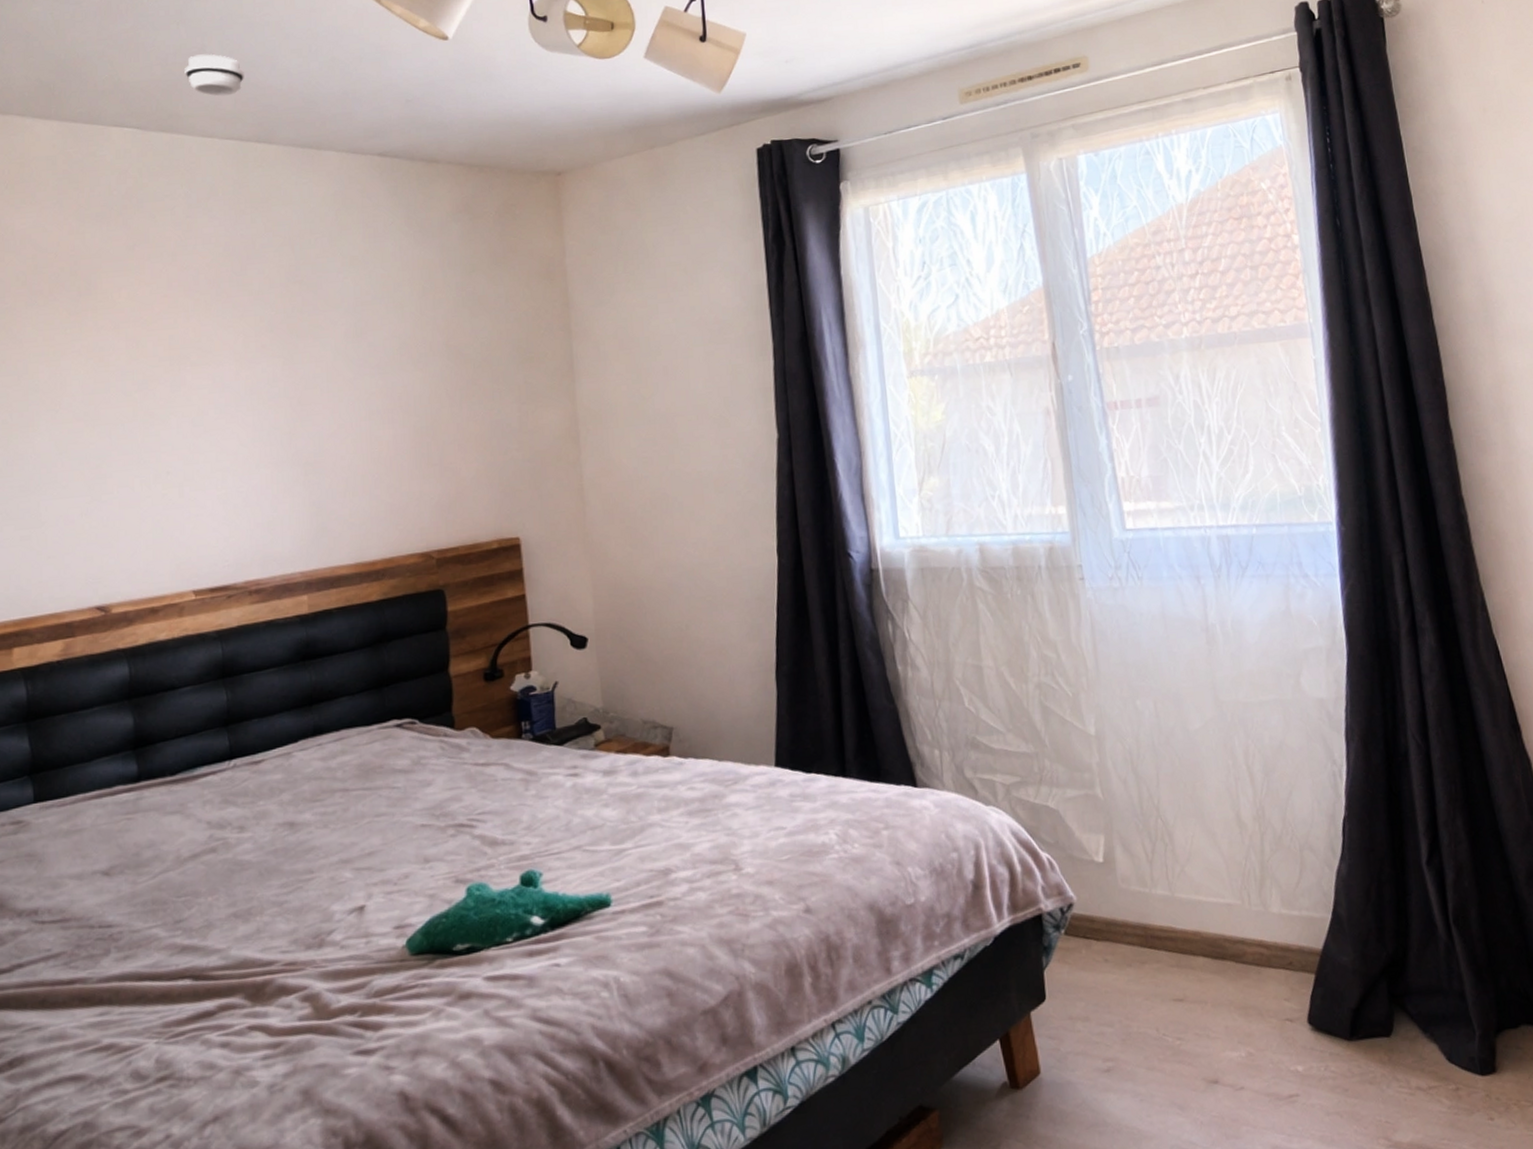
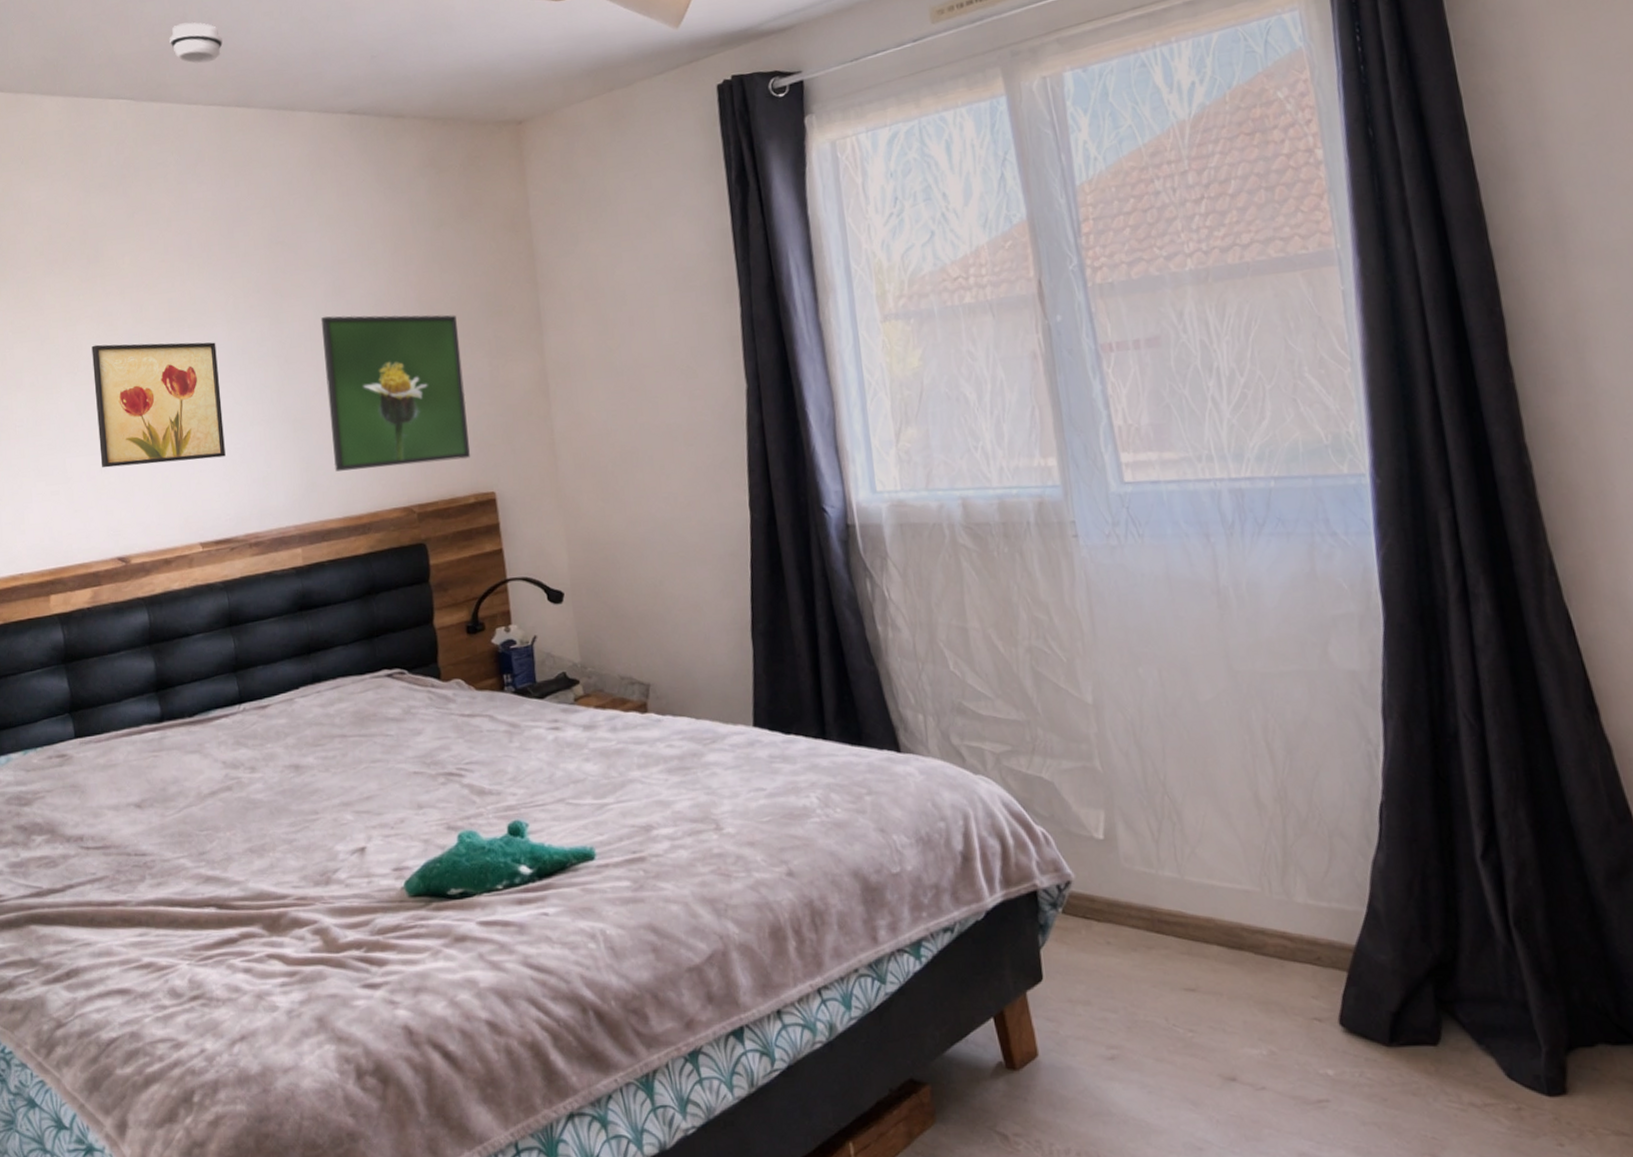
wall art: none [77,381,227,512] -> present [91,342,226,468]
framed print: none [339,357,496,516] -> present [320,315,471,472]

